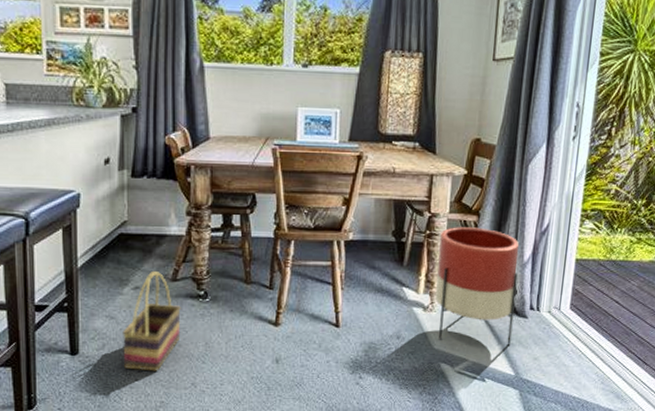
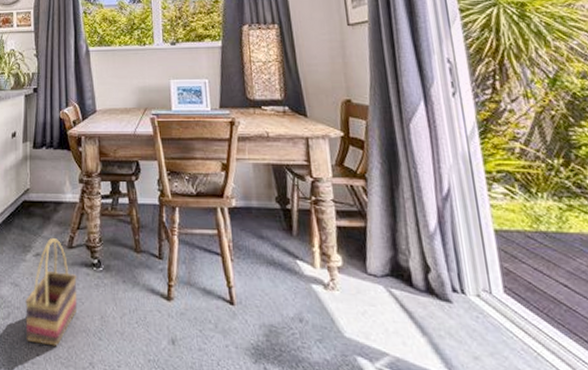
planter: present [434,227,520,346] -> none [327,192,439,338]

